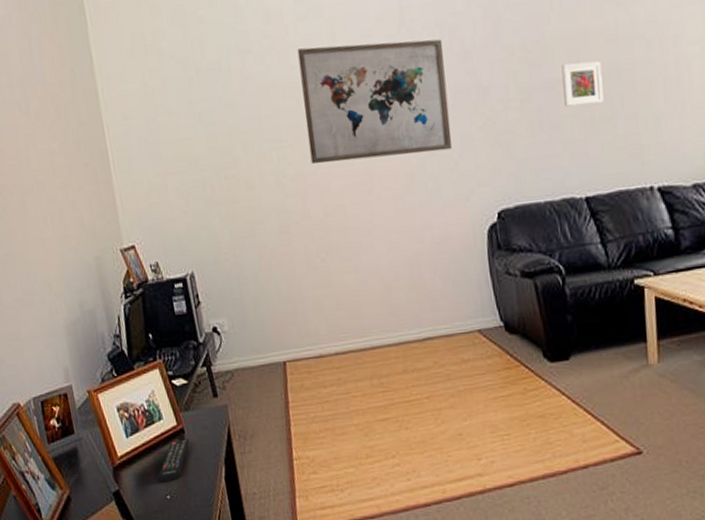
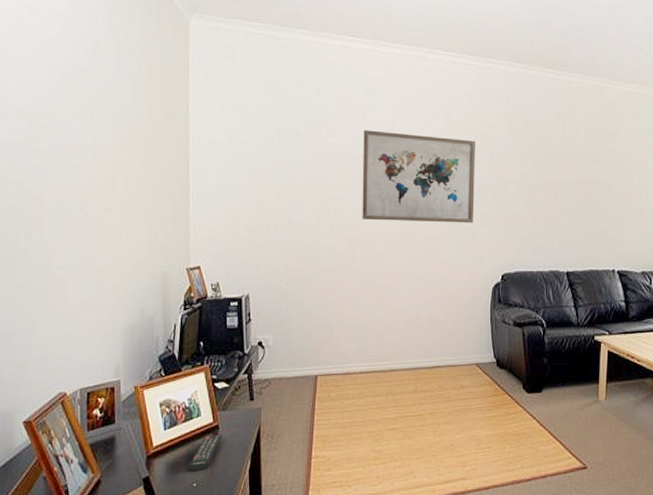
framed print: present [561,61,604,107] -> none [559,172,588,204]

